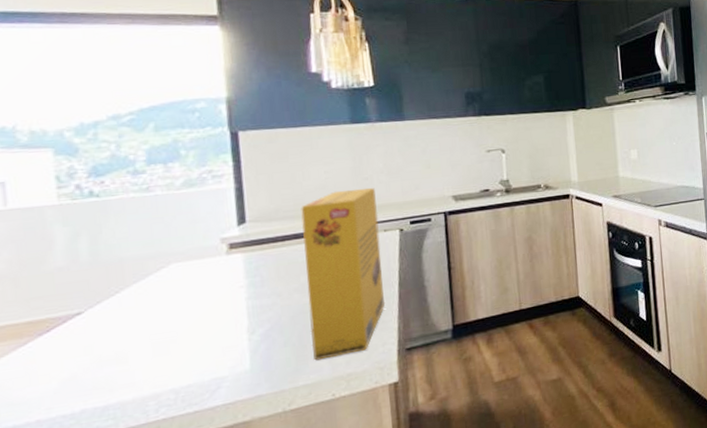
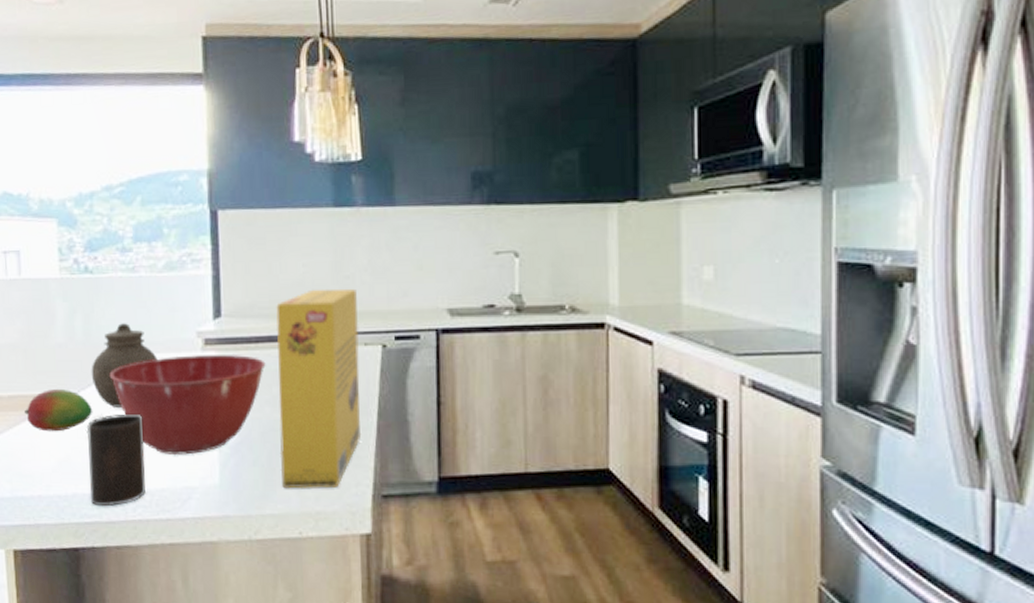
fruit: none [15,310,104,356] -> present [25,388,93,432]
cup: none [96,320,169,416] -> present [86,413,146,507]
jar: none [100,239,178,319] -> present [91,323,158,407]
mixing bowl: none [123,253,293,353] -> present [109,355,266,455]

